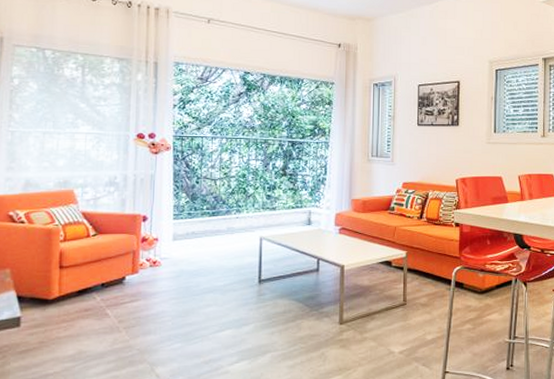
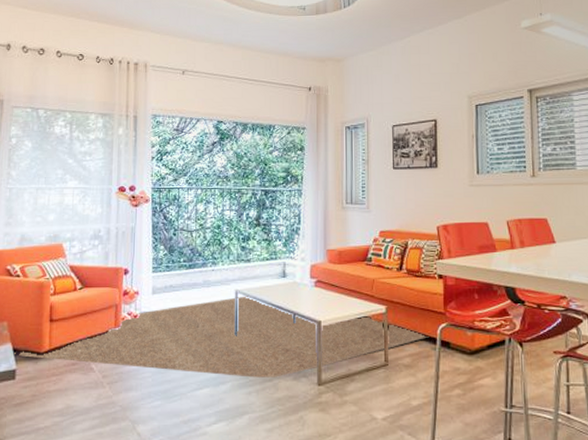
rug: none [19,242,445,319] -> present [14,296,429,378]

